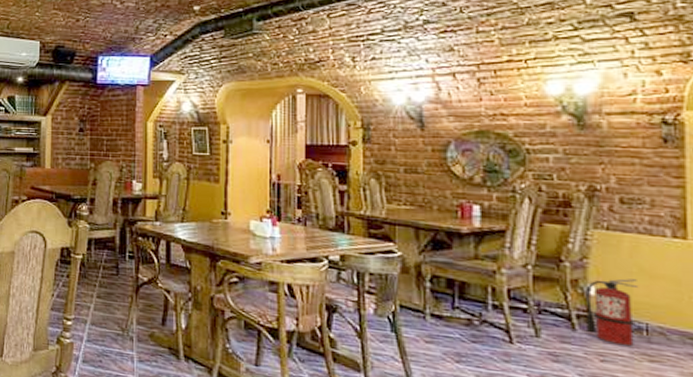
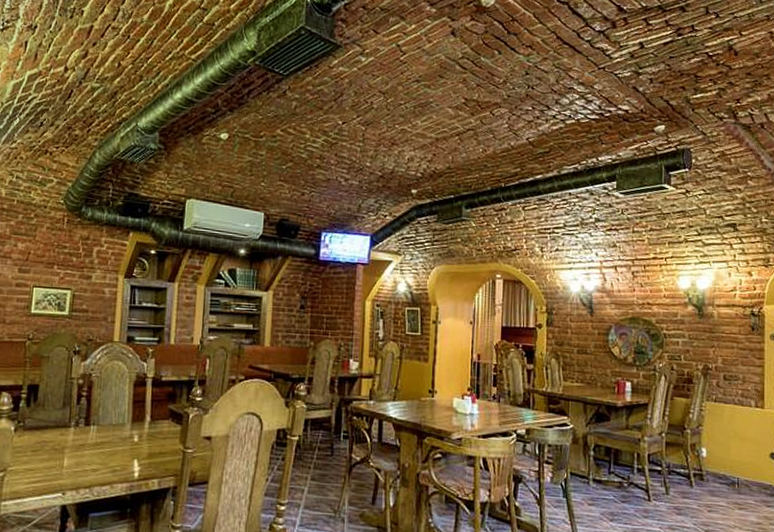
fire extinguisher: present [584,279,639,347] -> none [699,442,734,498]

